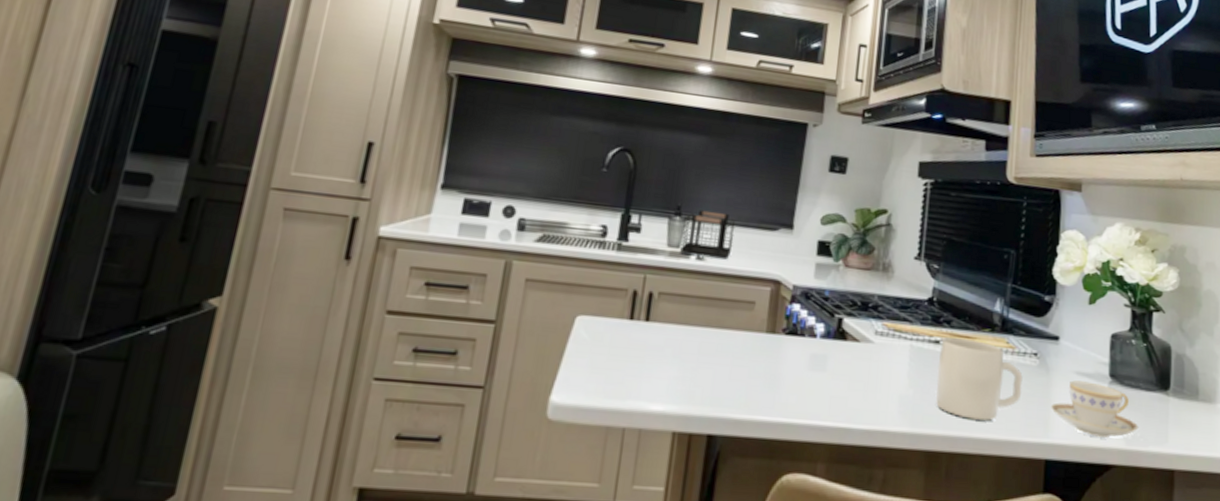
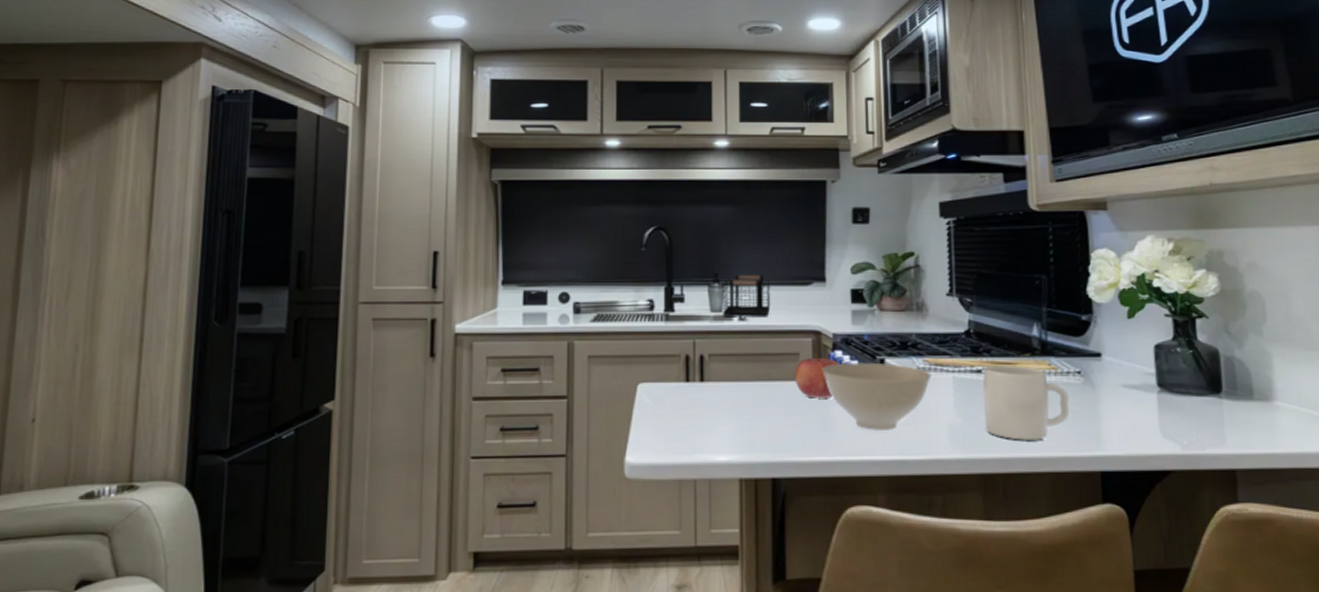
fruit: none [746,305,796,354] -> present [794,355,840,399]
bowl: none [776,317,889,395] -> present [822,362,932,432]
teacup: present [1051,380,1139,438] -> none [1101,393,1194,445]

